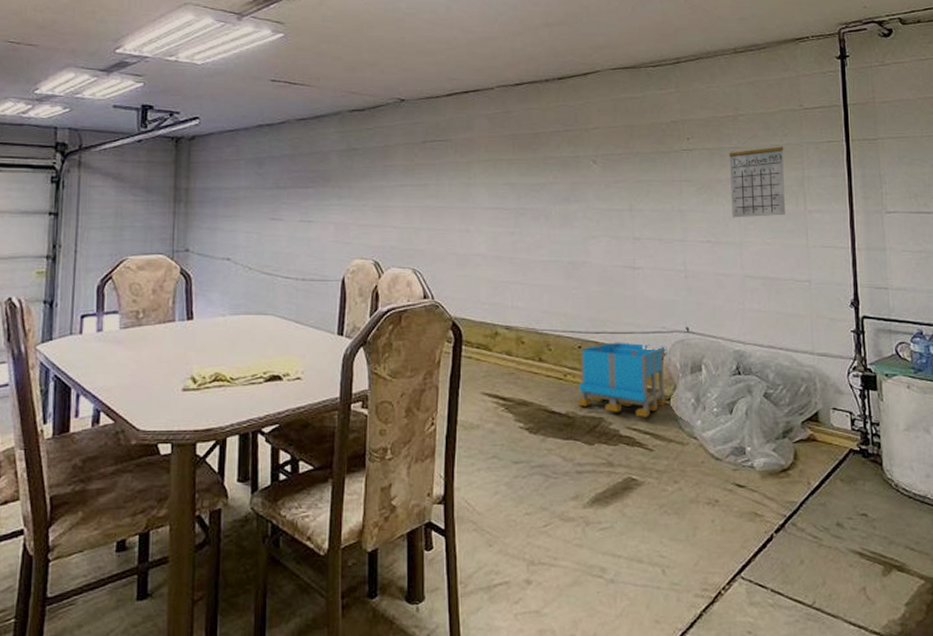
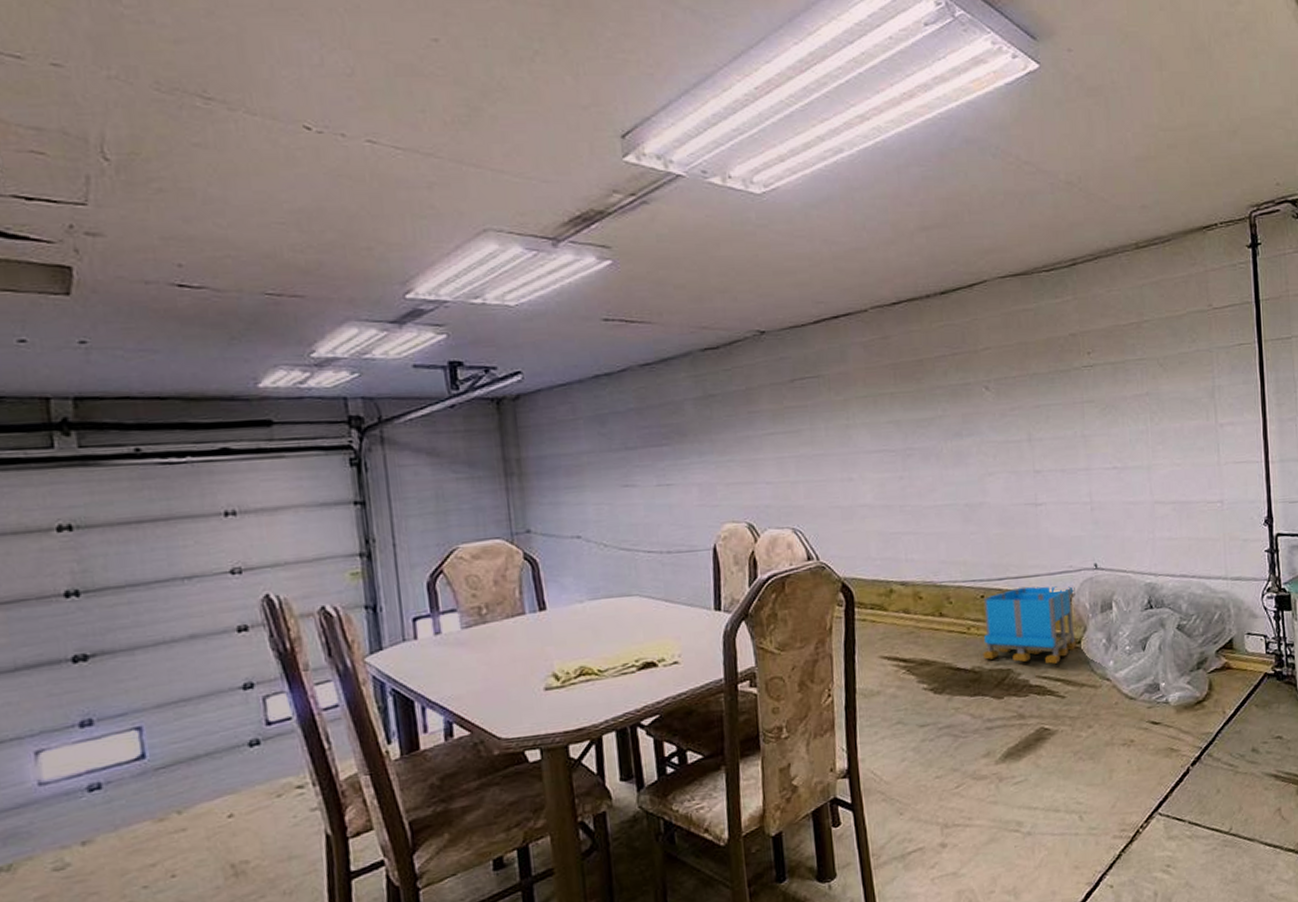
calendar: present [729,134,785,218] -> none [1133,342,1195,439]

